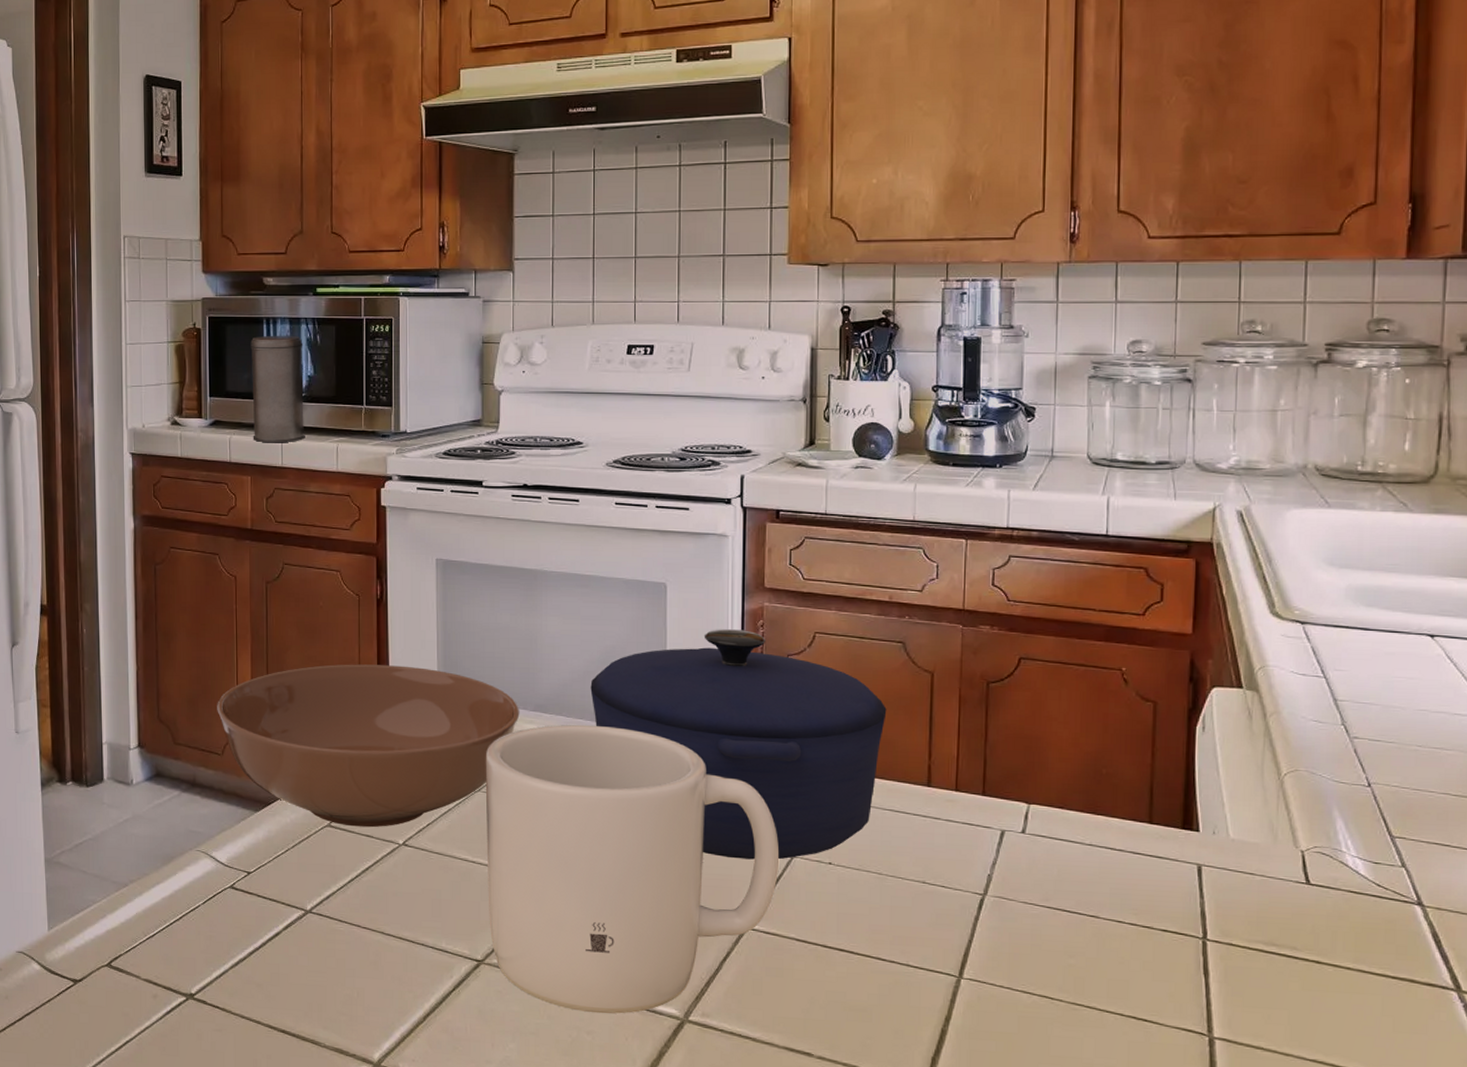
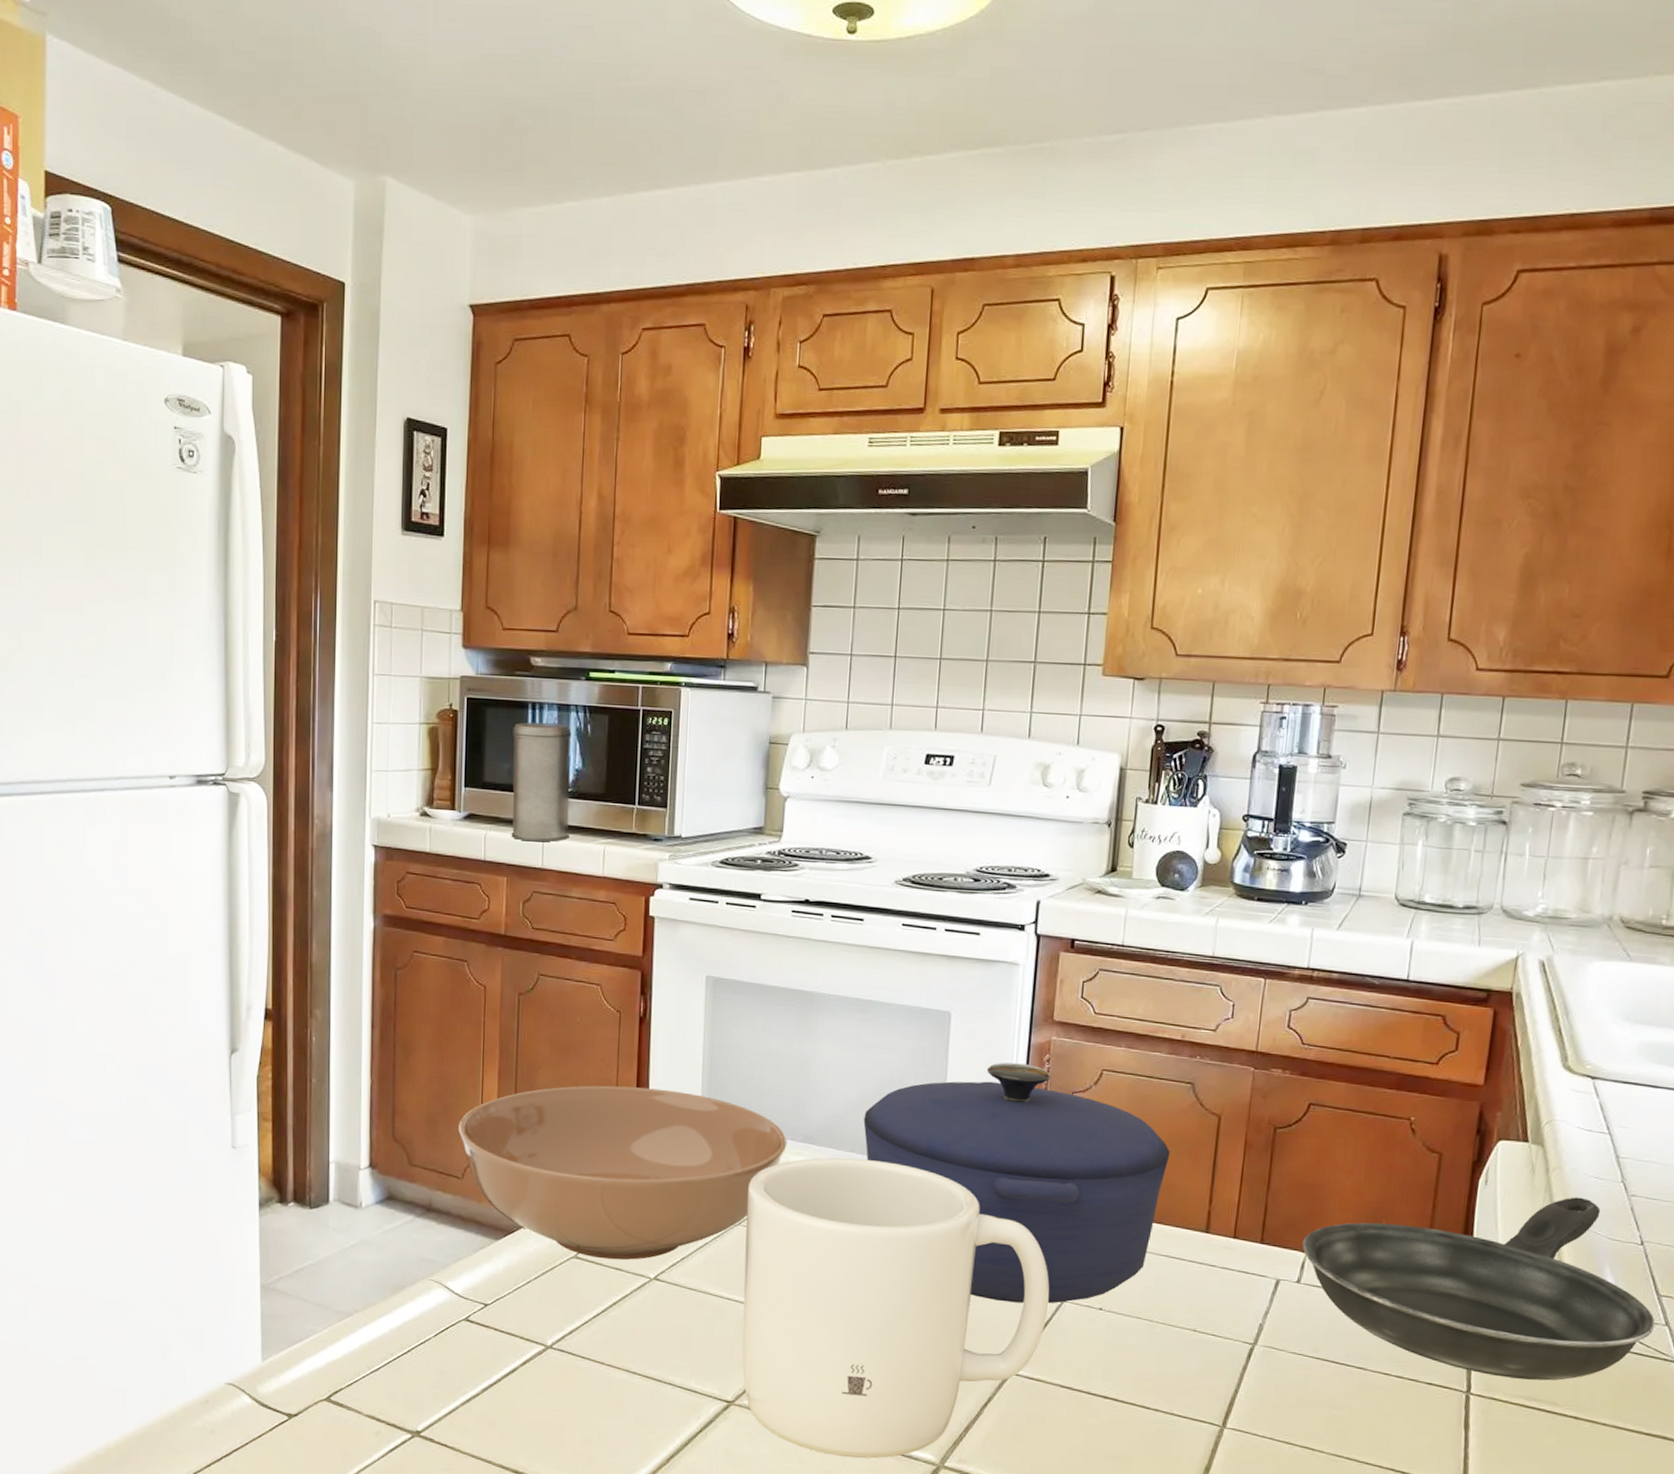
frying pan: none [1024,741,1391,925] -> present [1302,1197,1656,1381]

